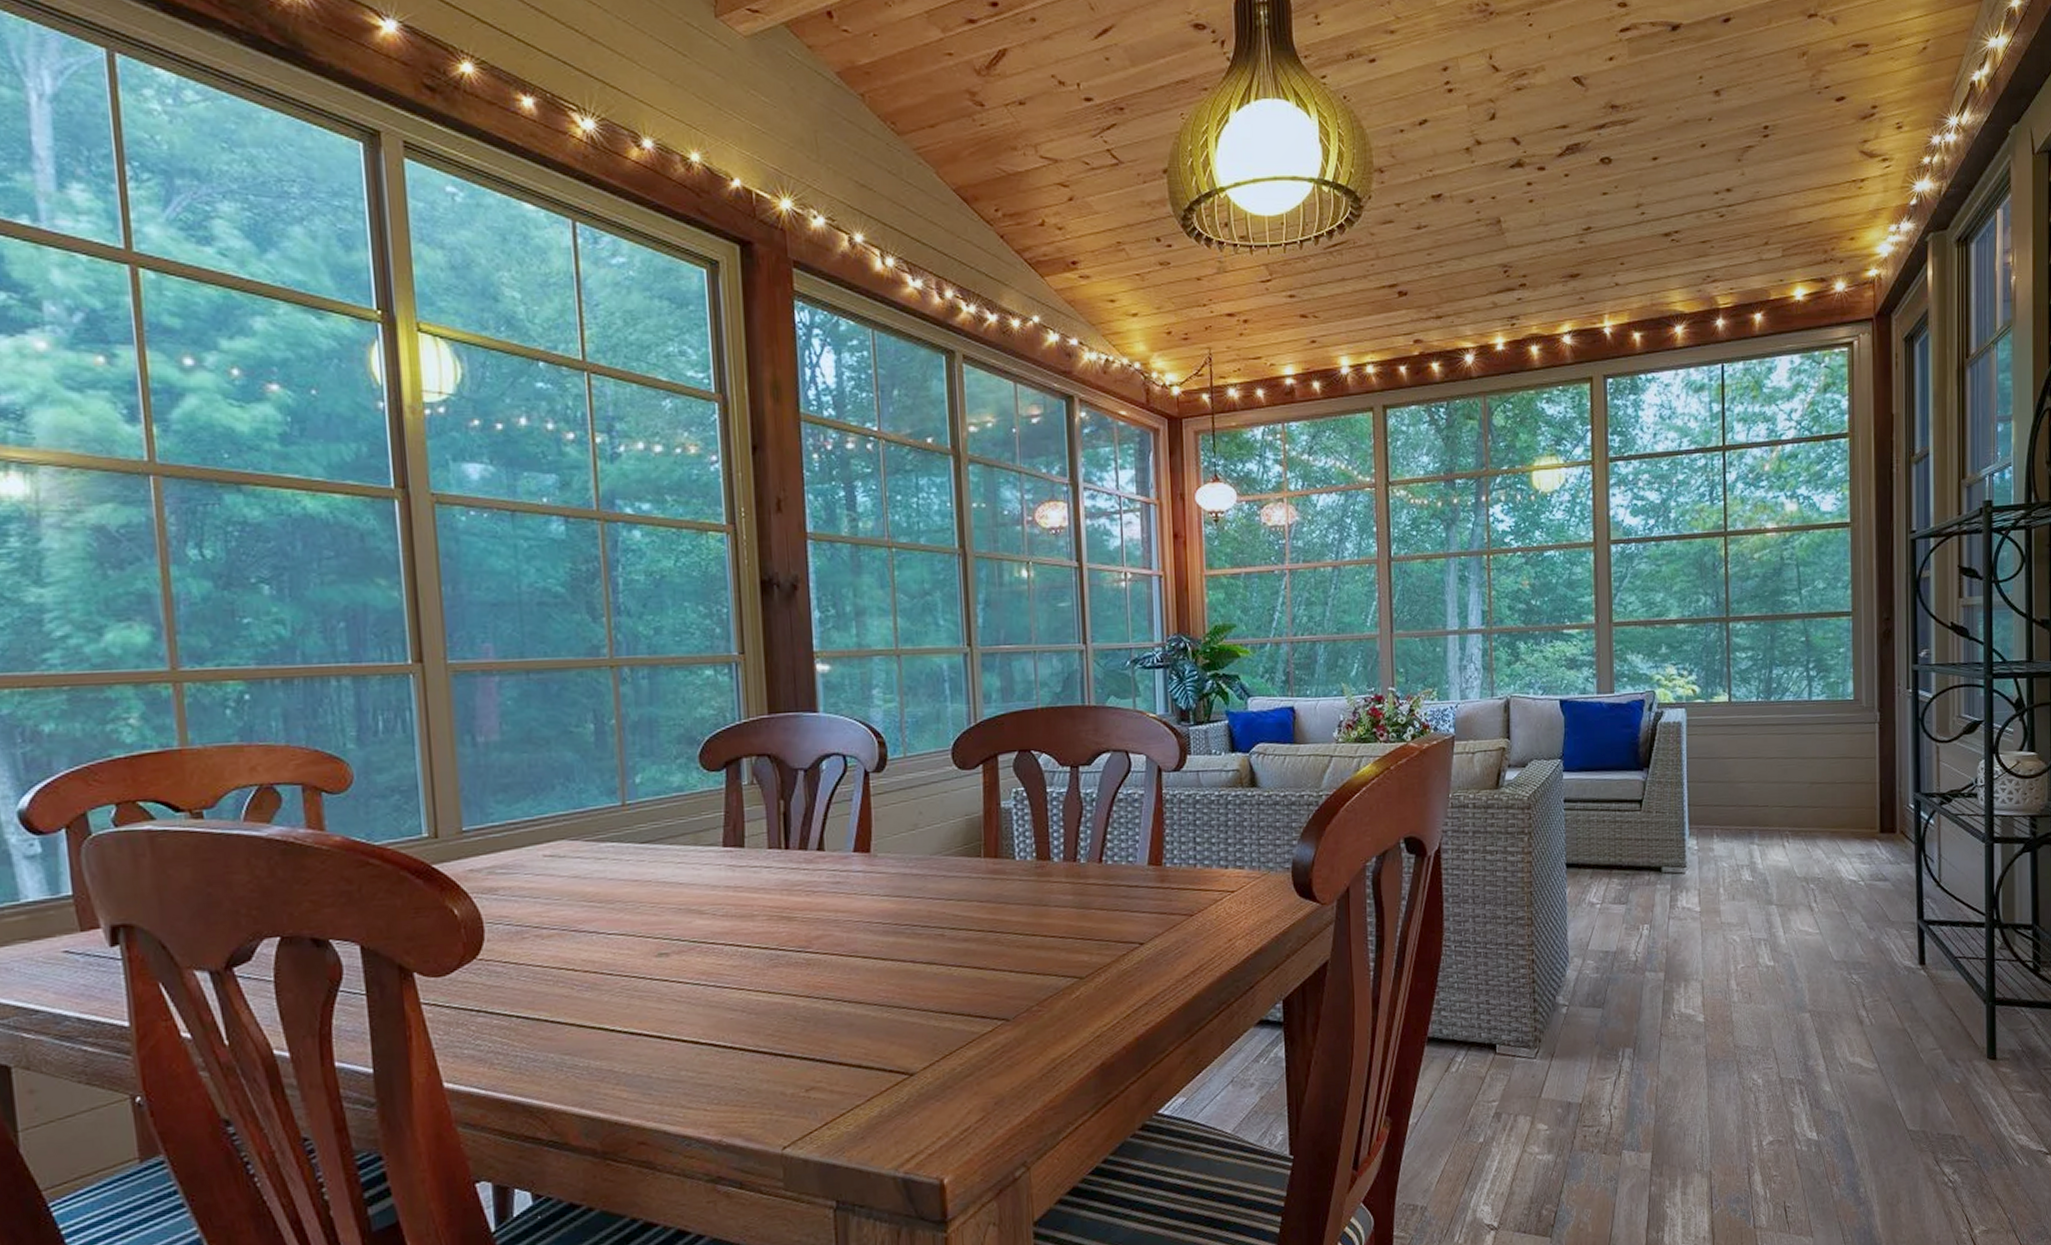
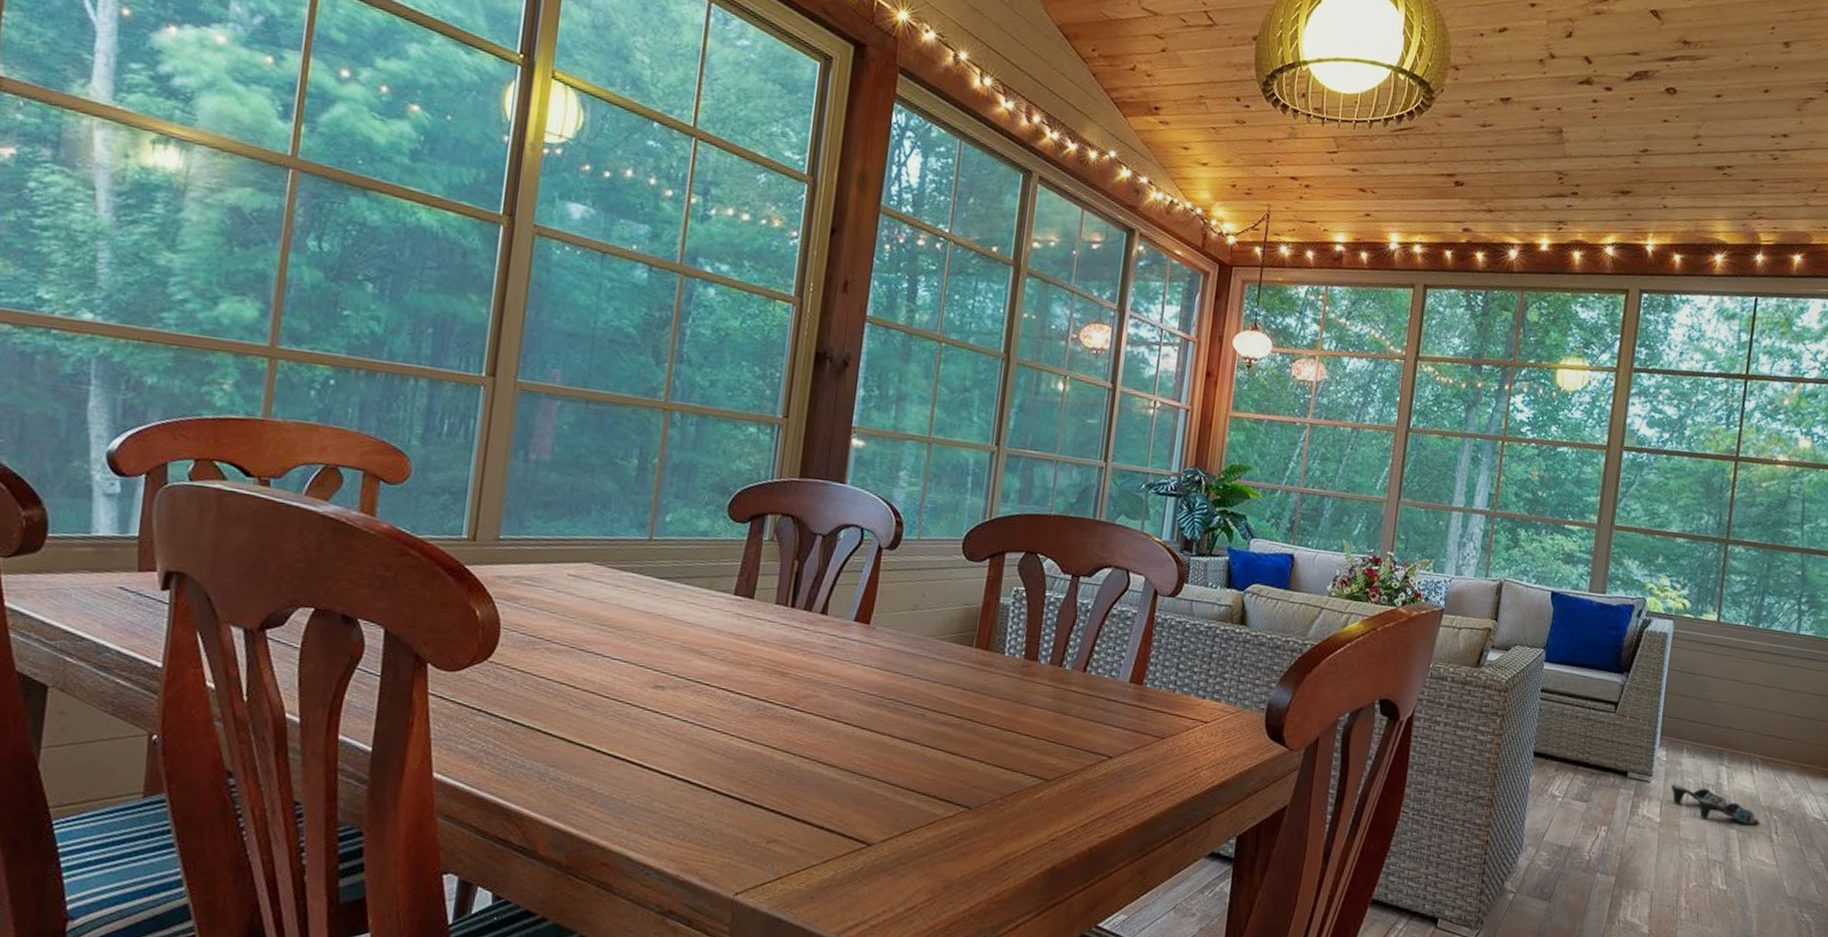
slippers: none [1706,869,1798,901] -> present [1671,784,1760,825]

